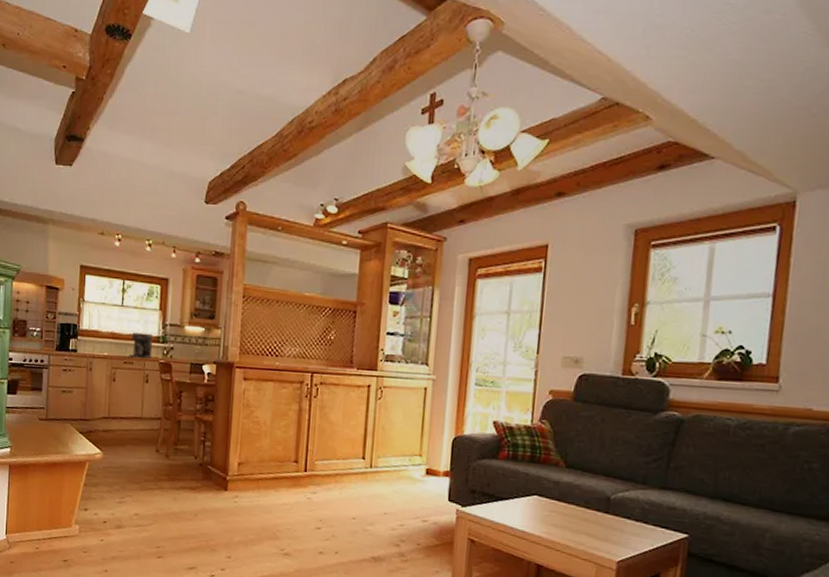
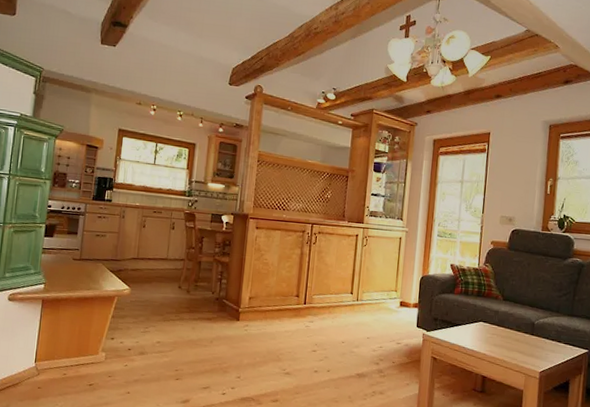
coffee maker: present [129,332,153,360] -> none [158,187,180,210]

